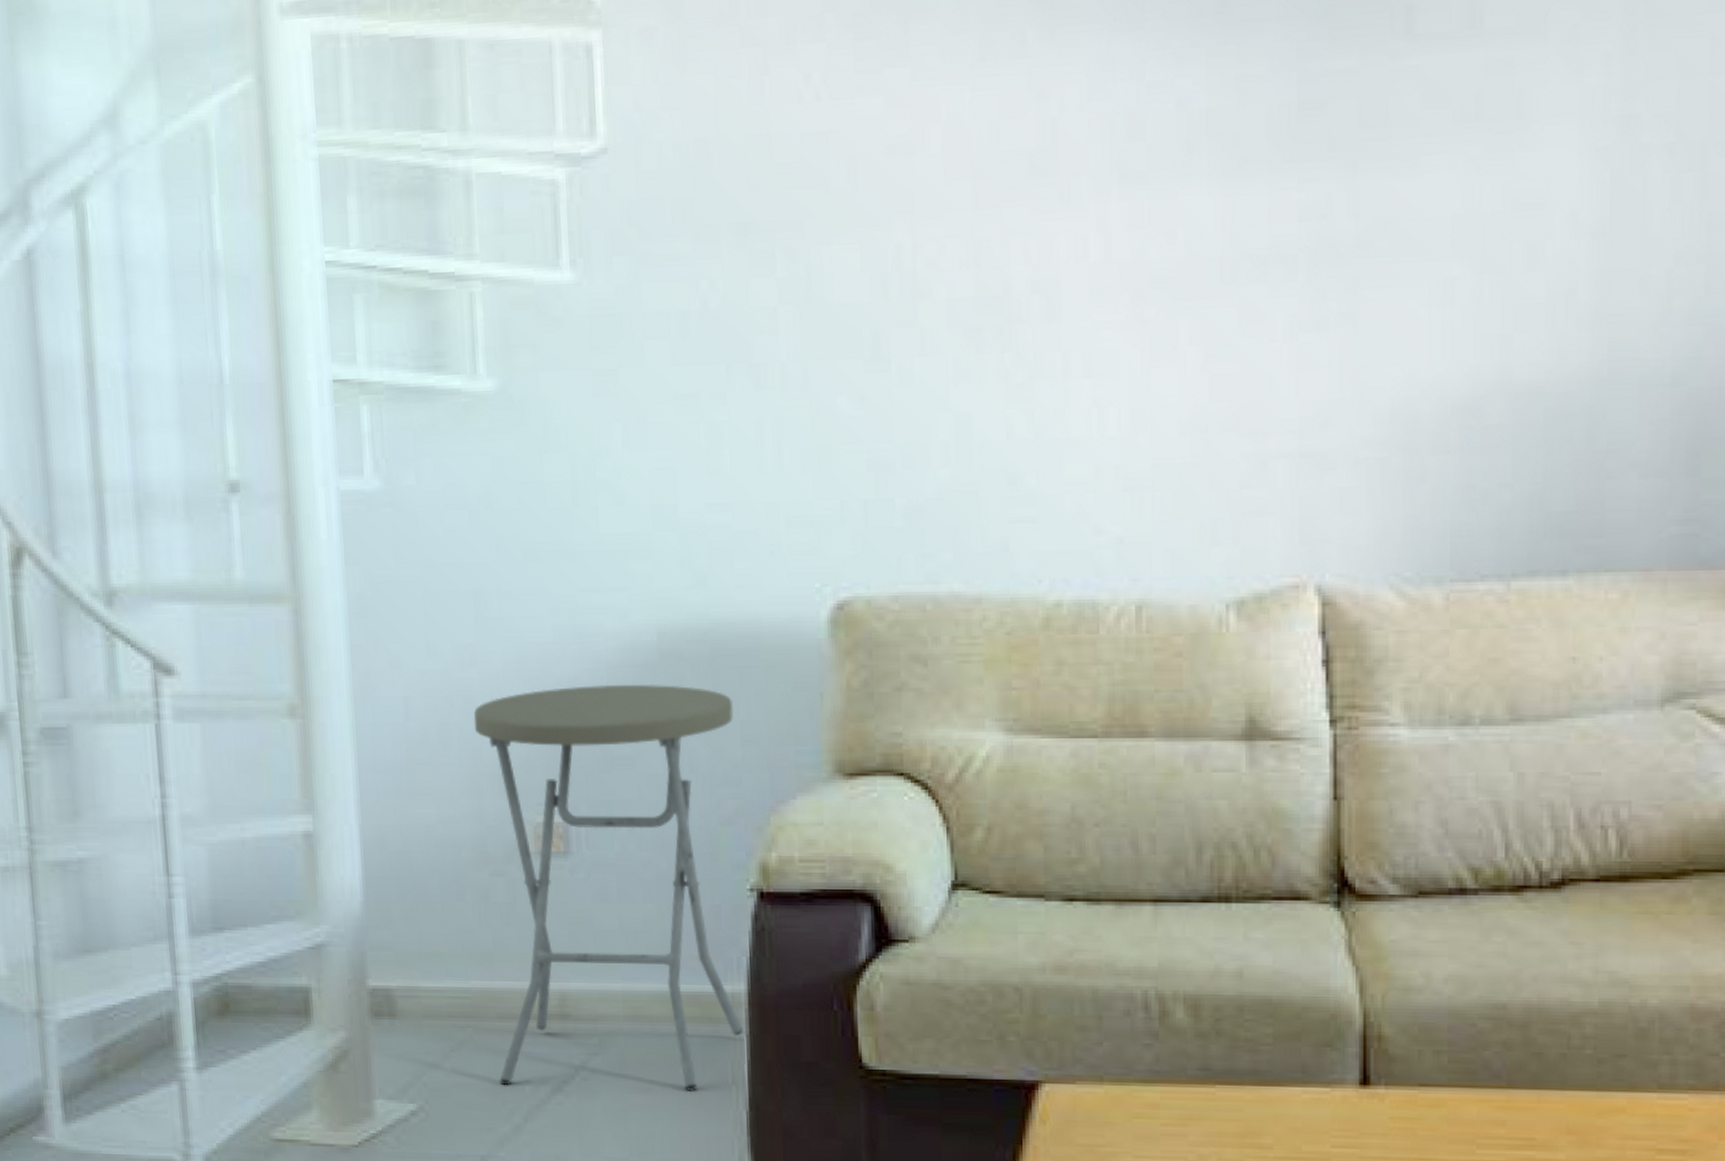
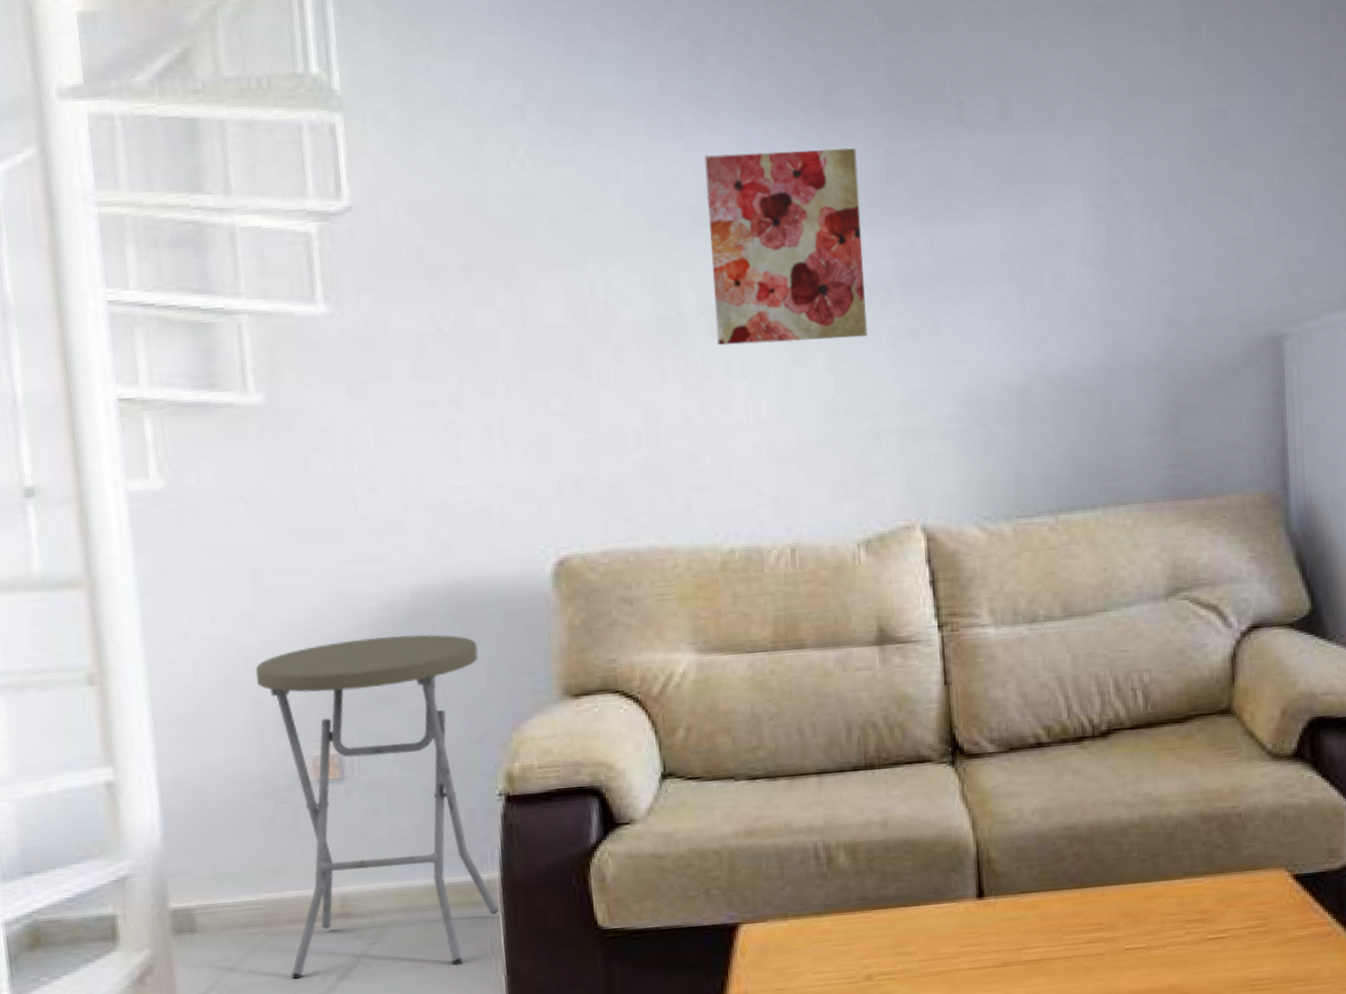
wall art: none [1051,70,1259,335] -> present [704,147,868,346]

